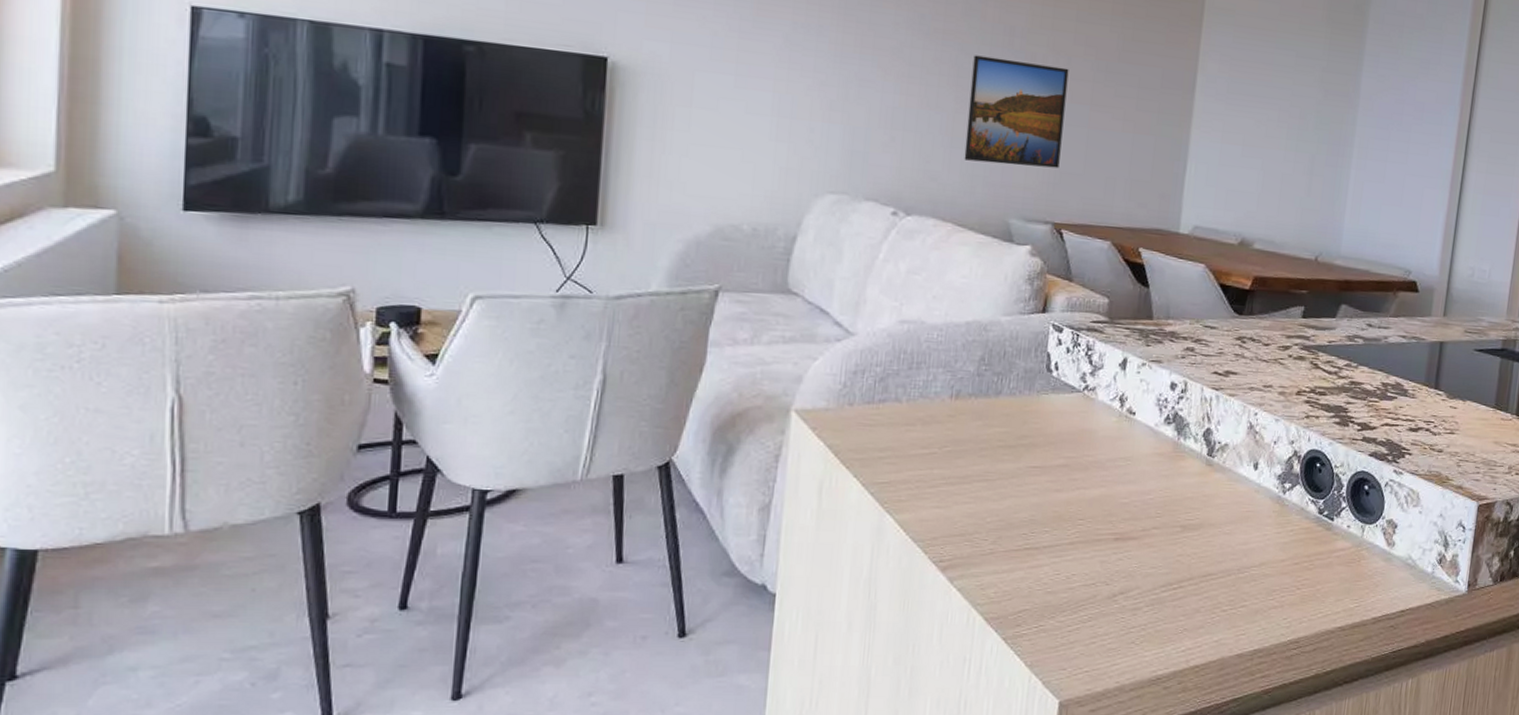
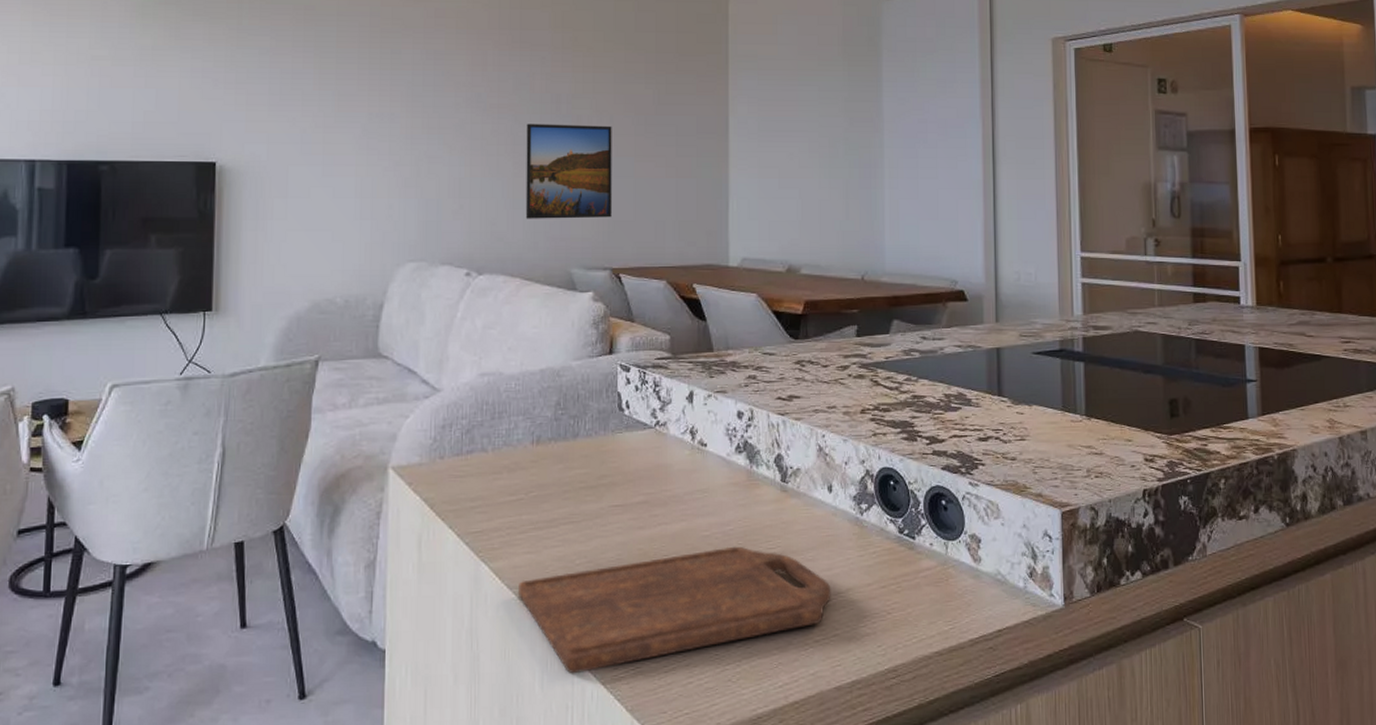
cutting board: none [922,515,1245,627] -> present [517,546,831,673]

